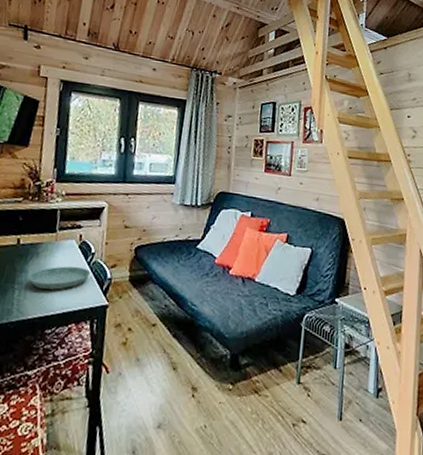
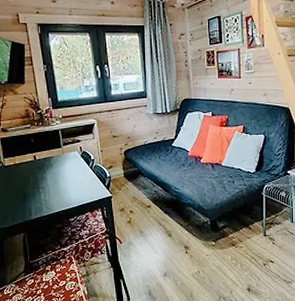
saucer: present [27,266,91,290] -> none [48,171,94,190]

